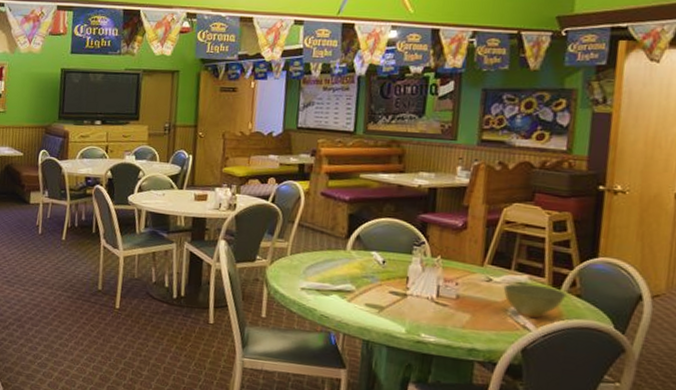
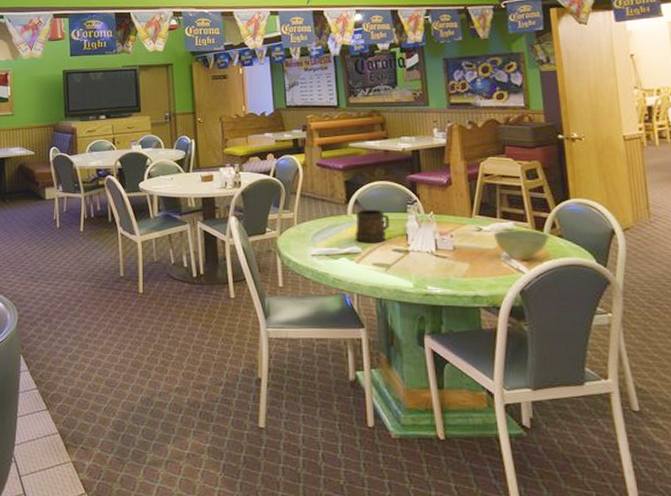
beer mug: none [350,246,391,284] -> present [354,209,389,244]

